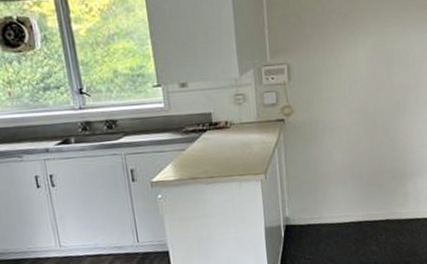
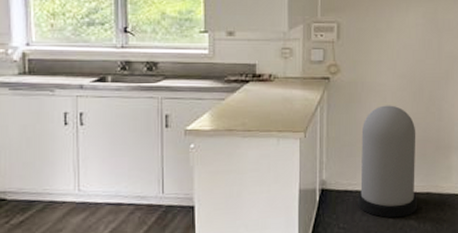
trash can: none [319,140,378,246] -> present [358,105,418,218]

